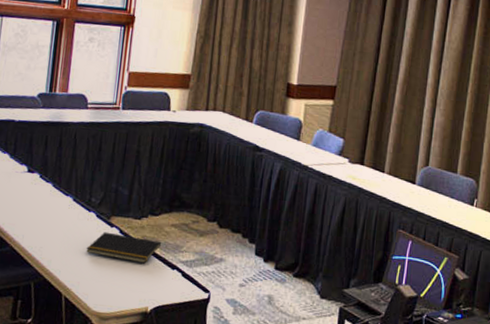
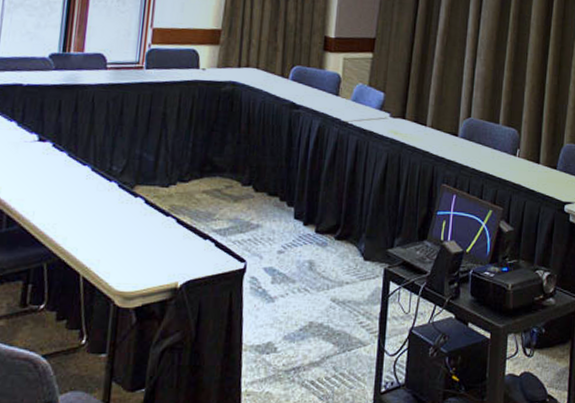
notepad: present [86,231,162,264] -> none [107,202,193,235]

